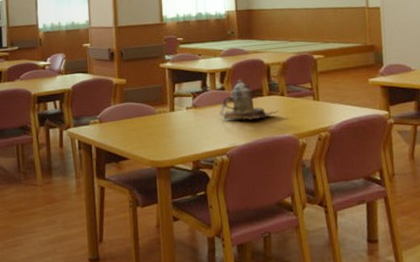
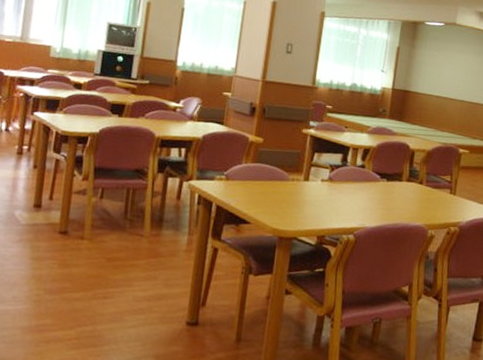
teapot: present [219,79,279,121] -> none [354,159,414,204]

